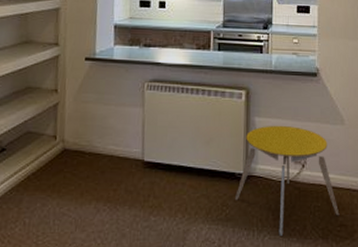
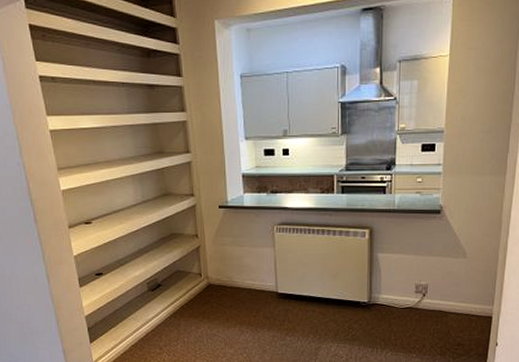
stool: present [235,125,340,236] -> none [360,259,458,353]

